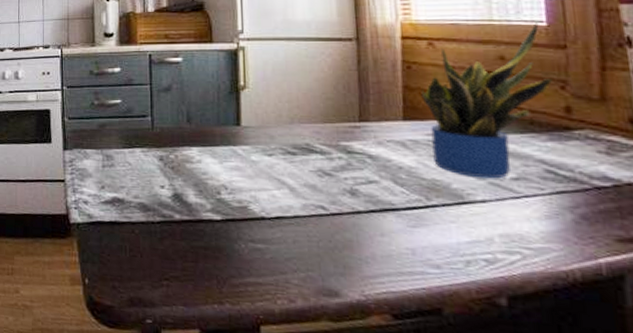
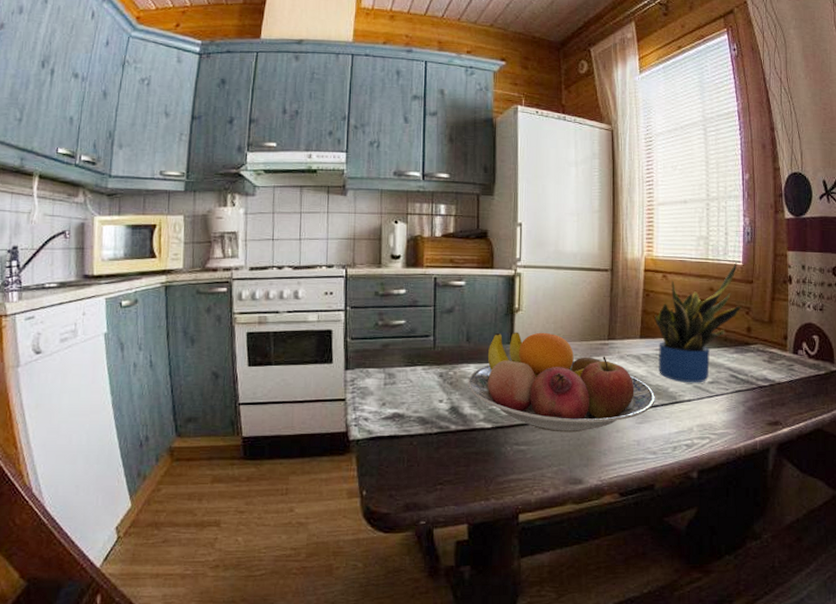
fruit bowl: none [191,112,432,233] -> present [468,332,655,433]

